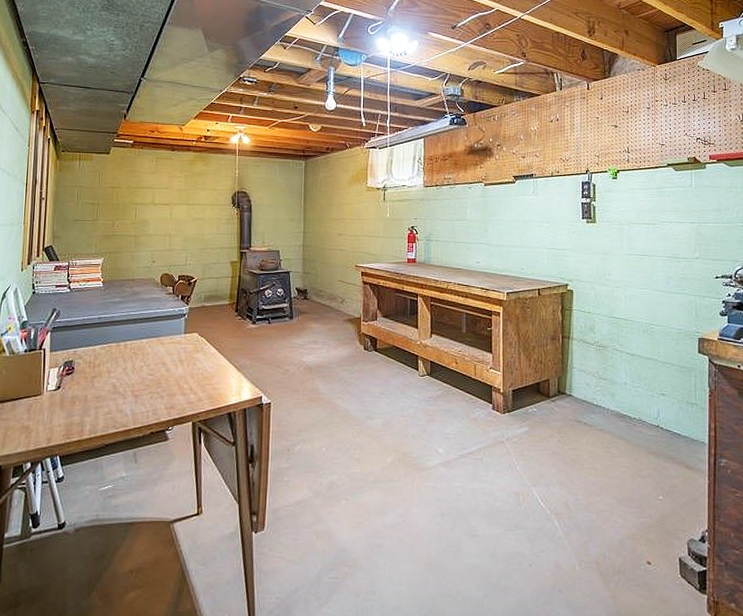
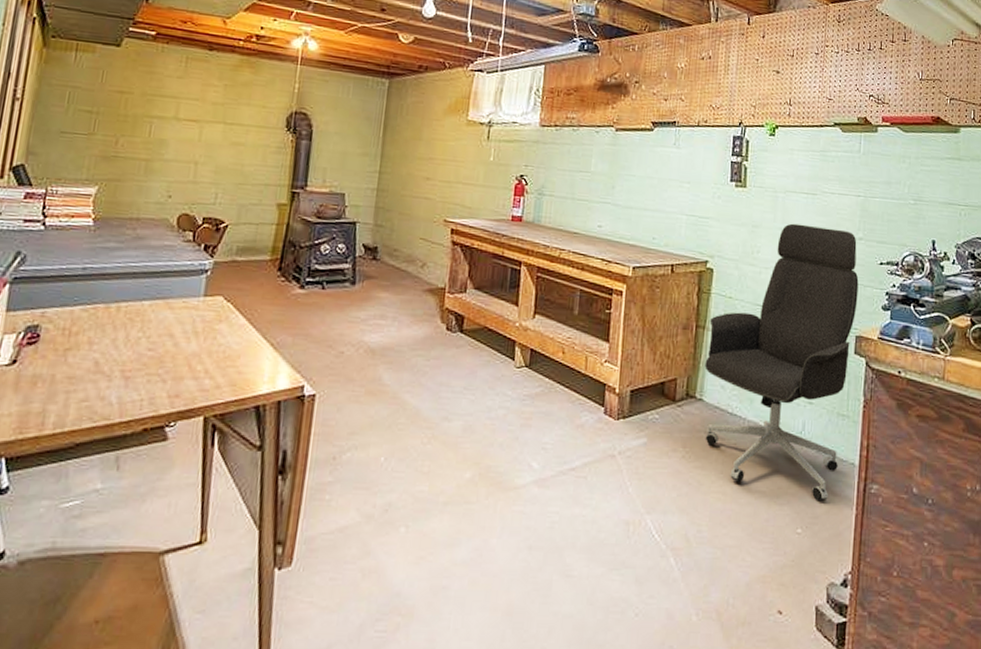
office chair: none [572,249,698,474] -> present [705,223,859,502]

